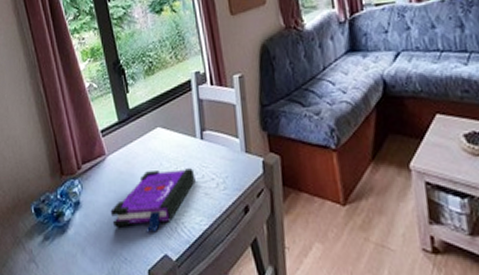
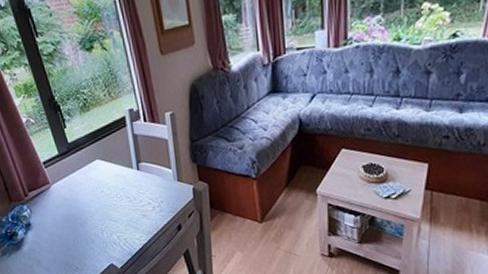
board game: present [110,168,196,233] -> none [59,195,134,247]

